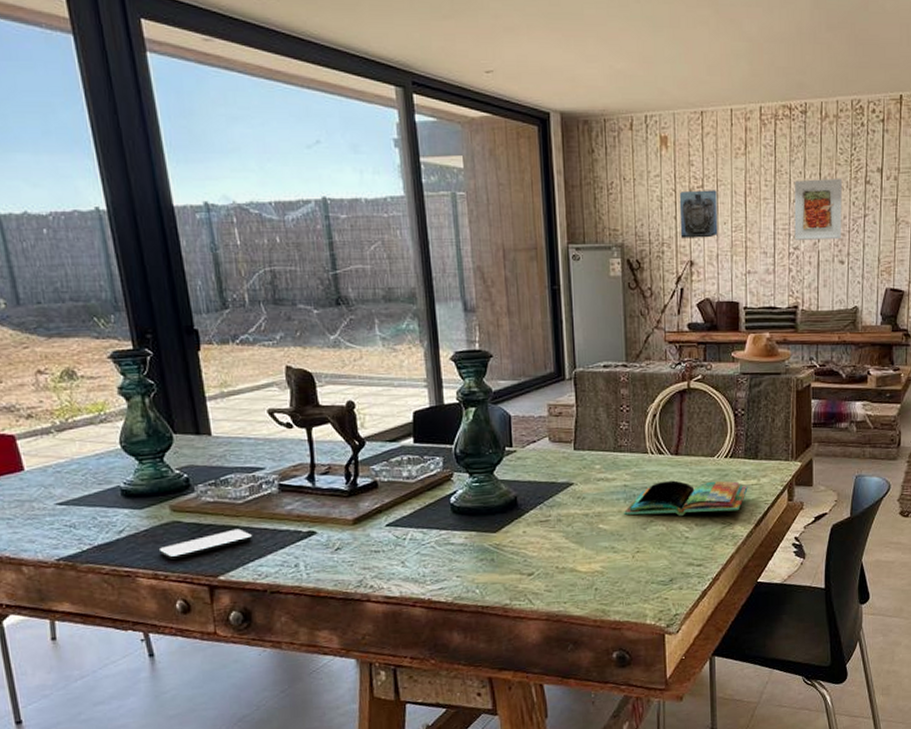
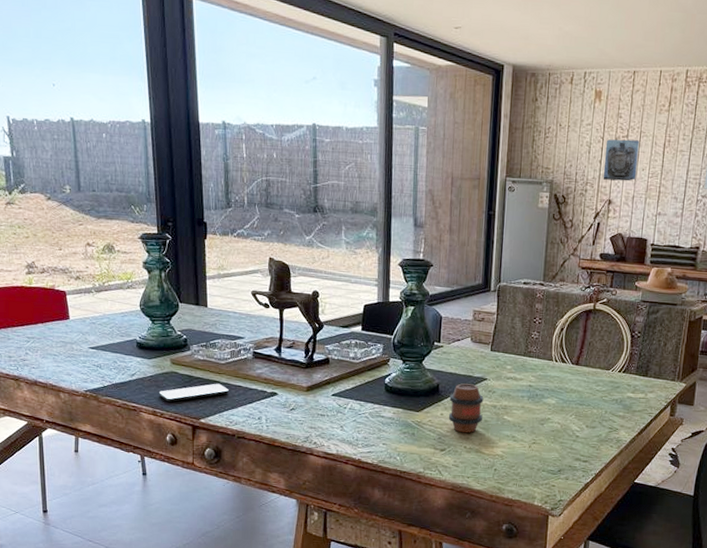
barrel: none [531,492,574,551] -> present [448,383,484,433]
book: present [624,480,748,517] -> none [526,386,636,419]

